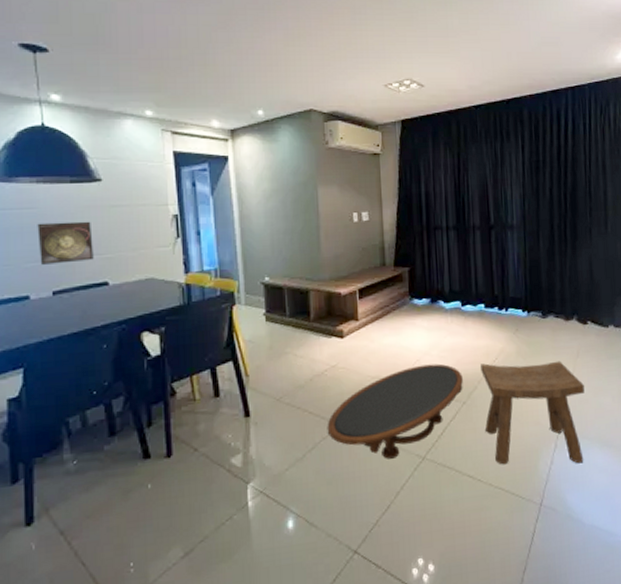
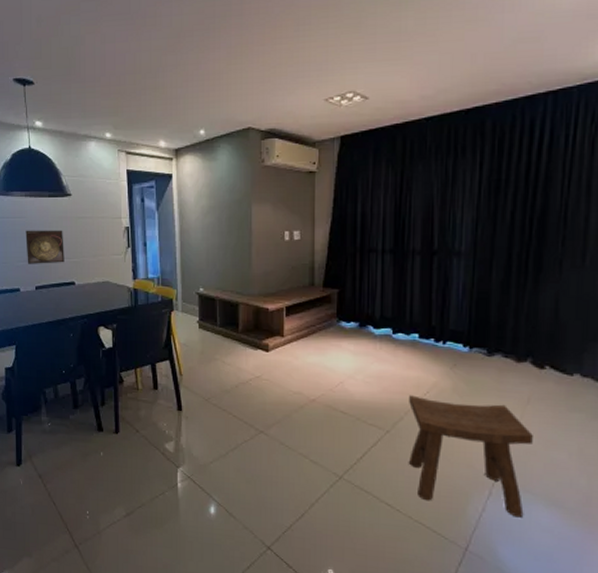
coffee table: present [327,363,463,459] -> none [249,387,388,472]

